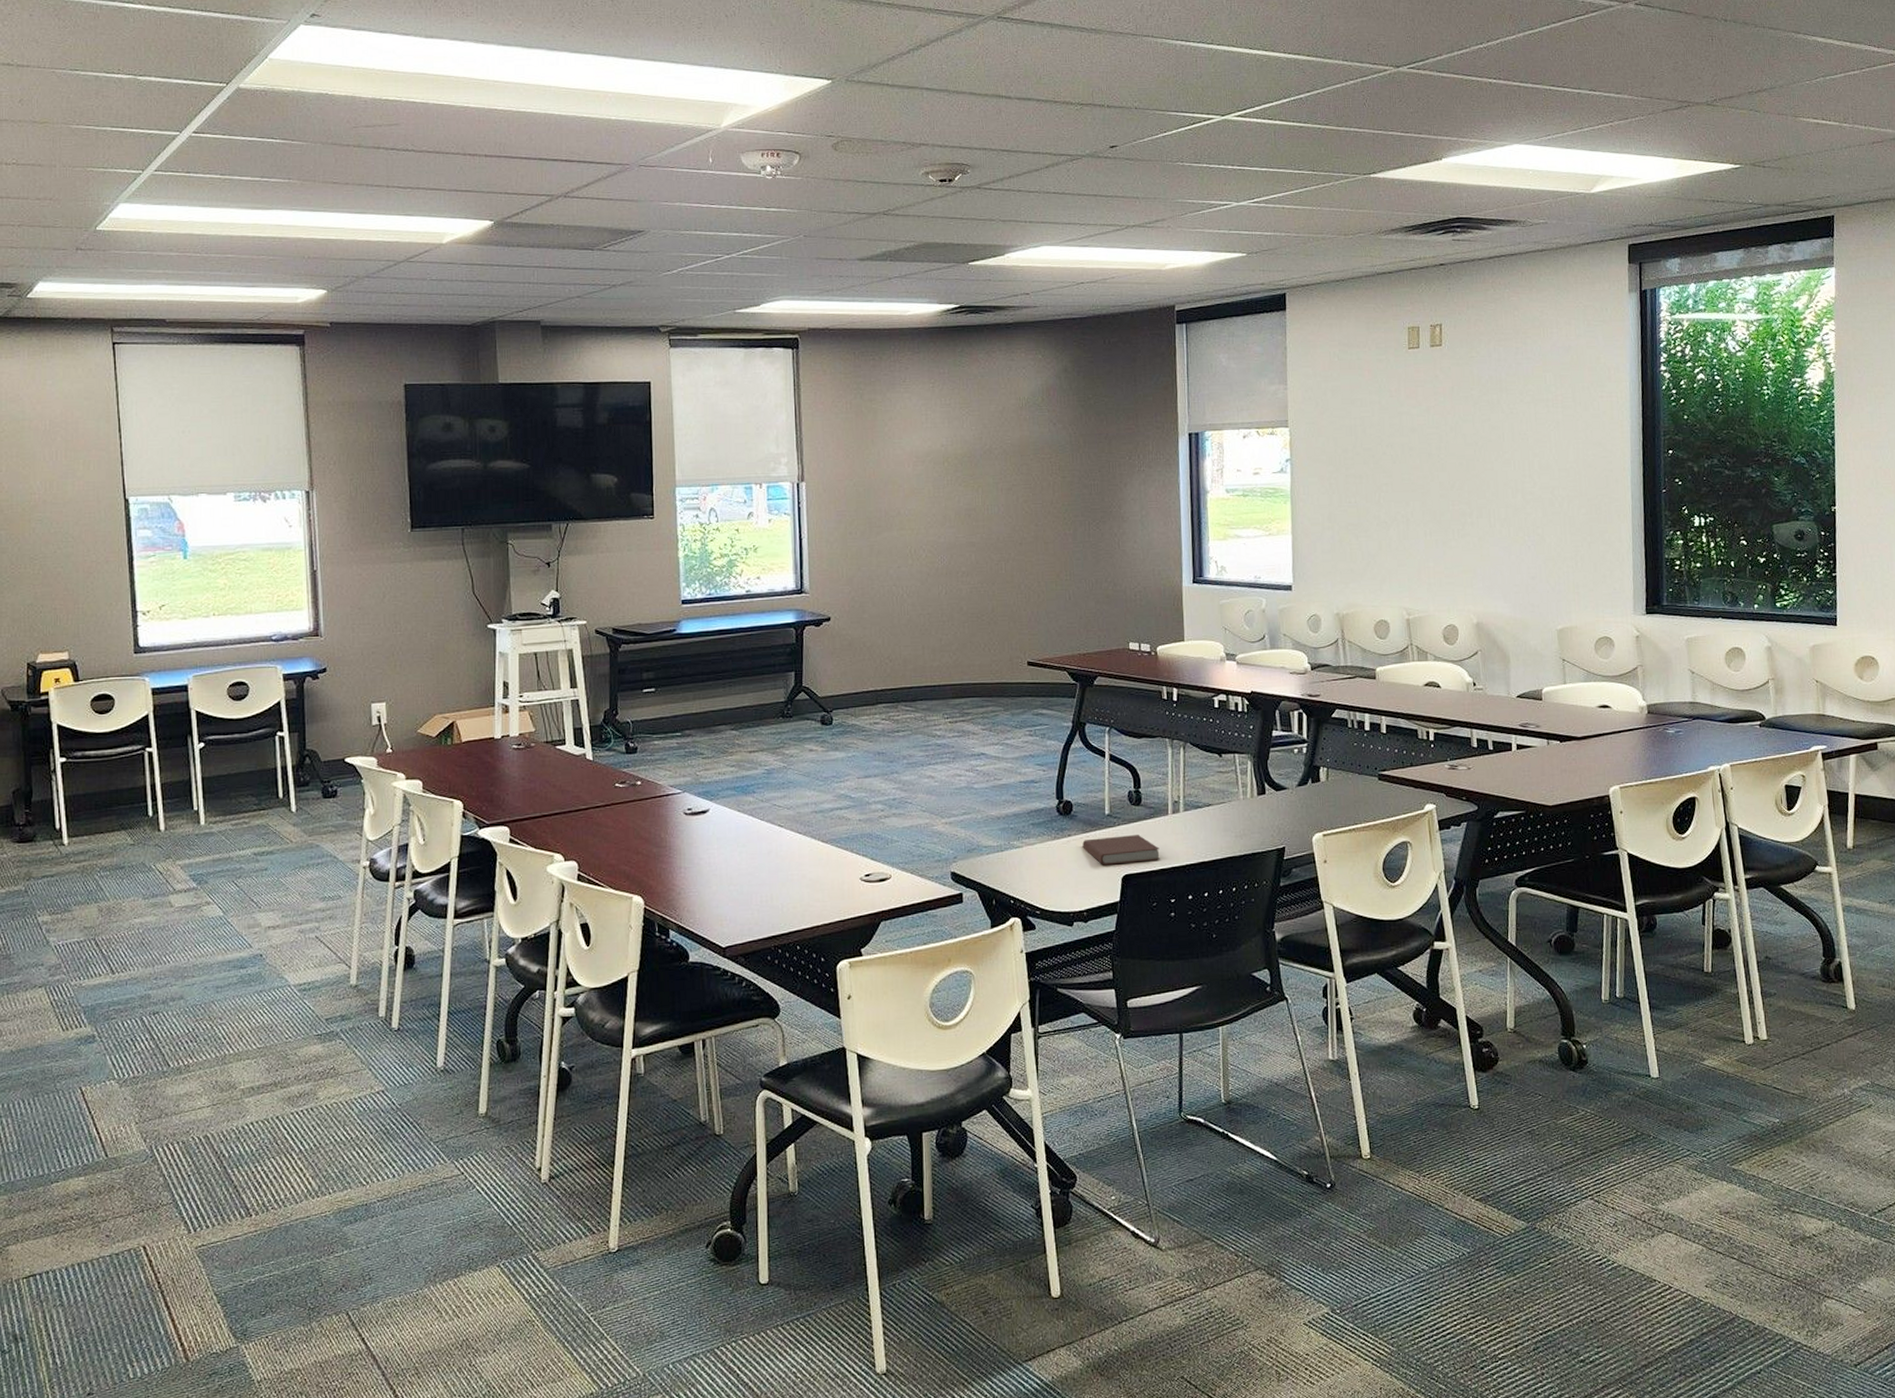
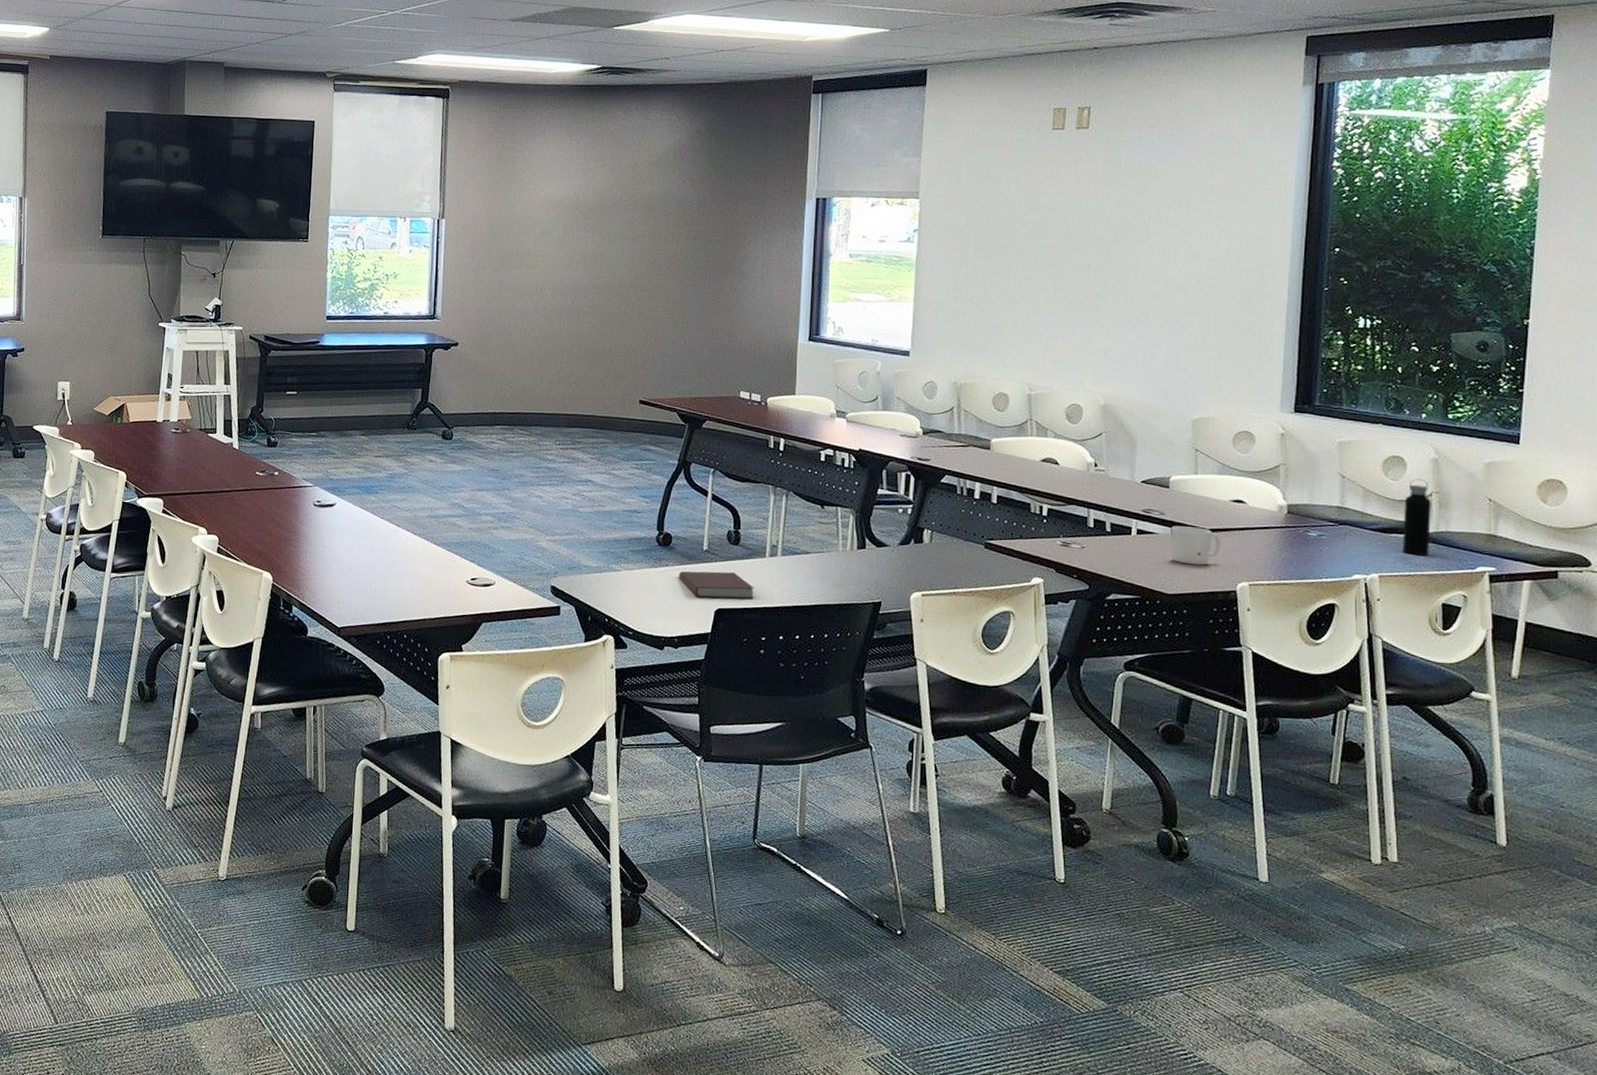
mug: none [1546,736,1593,774] -> present [1170,526,1221,566]
water bottle: none [1746,667,1771,742] -> present [1402,478,1431,556]

